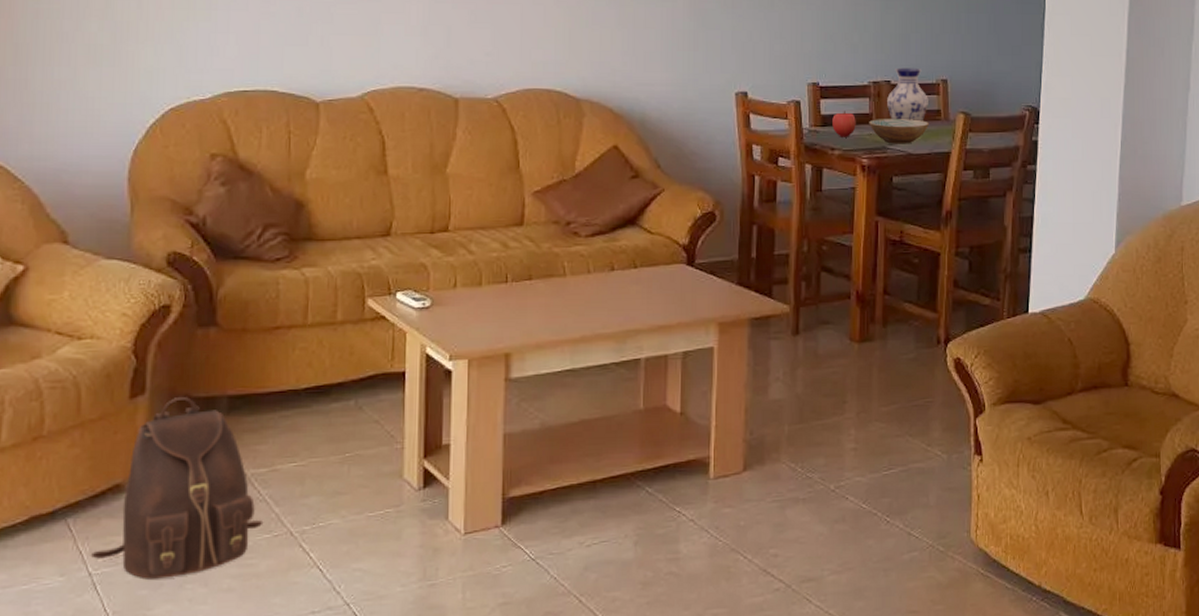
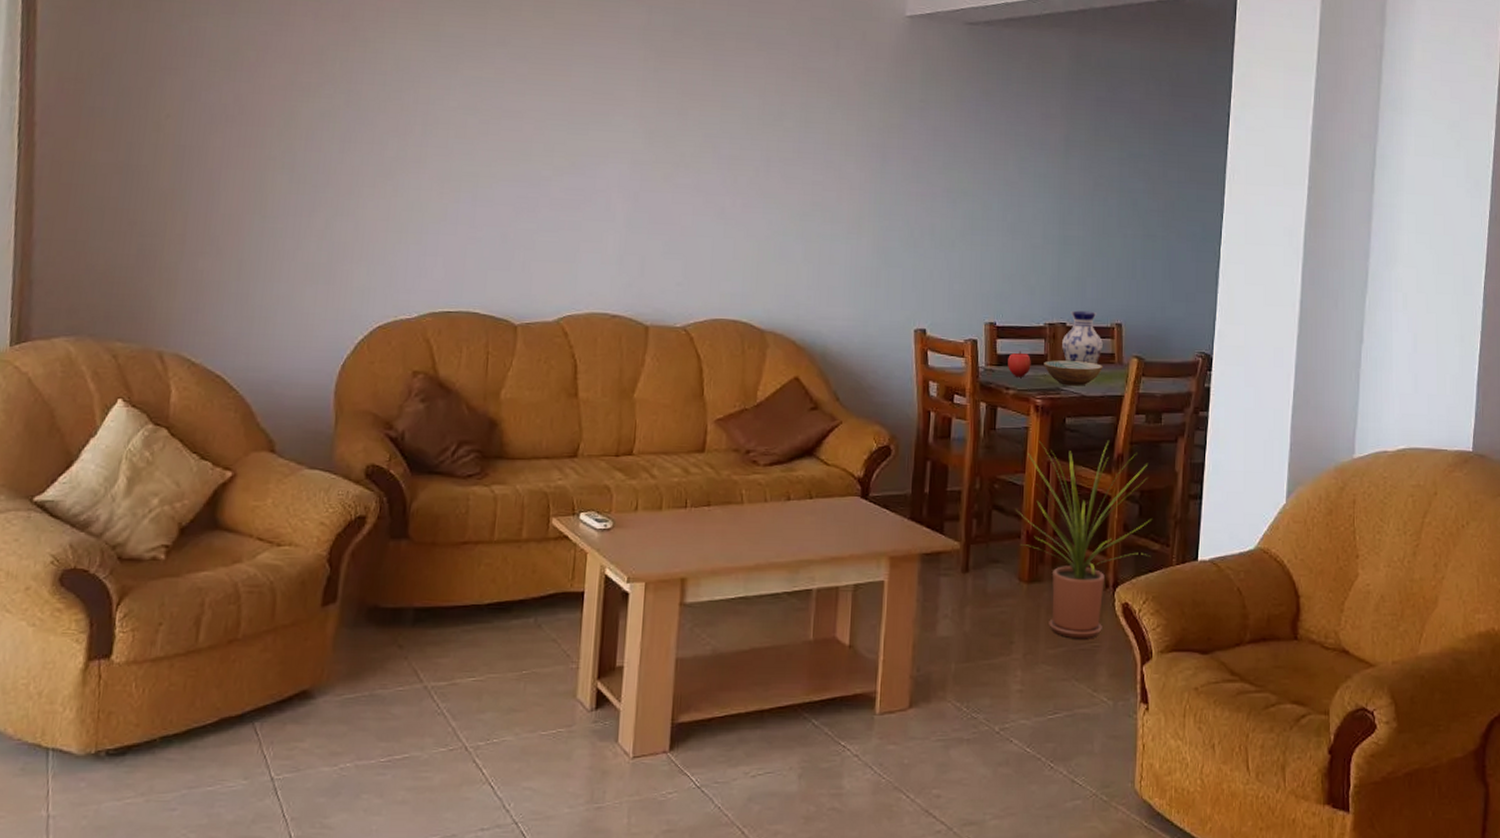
backpack: present [90,396,264,579] -> none [273,606,440,787]
house plant: none [845,197,982,396] -> present [1016,440,1152,639]

